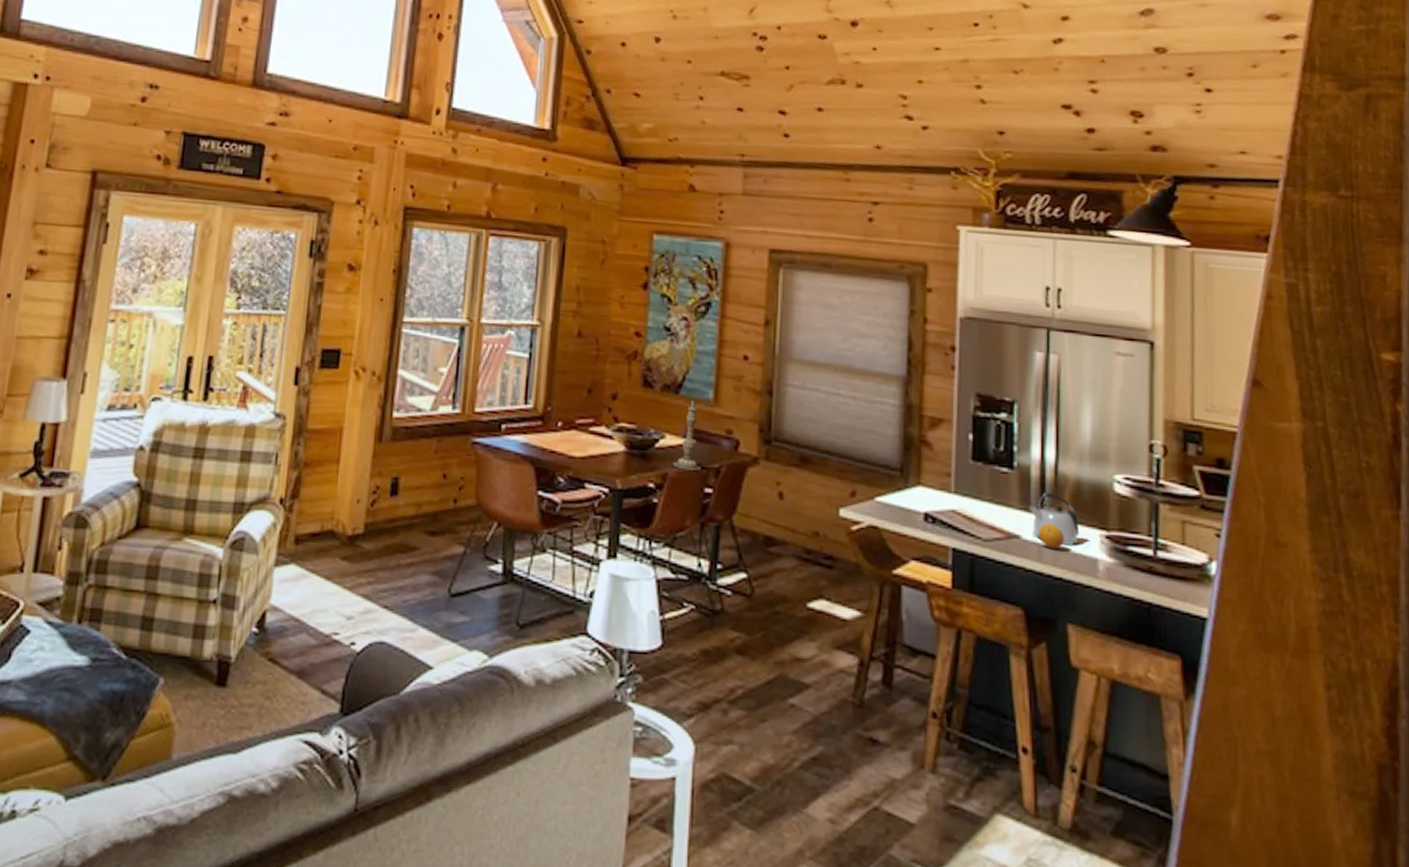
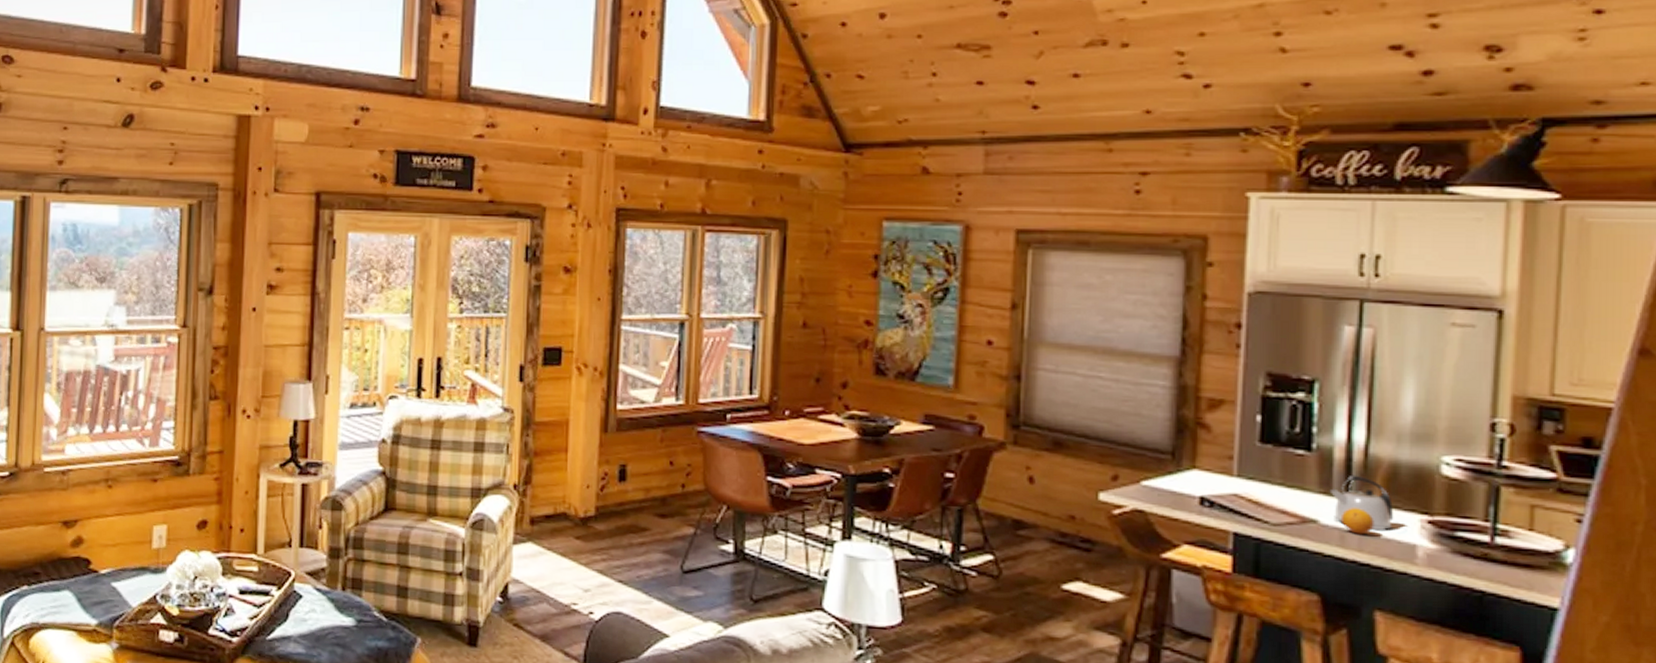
candlestick: present [672,401,701,472] -> none [909,387,941,457]

